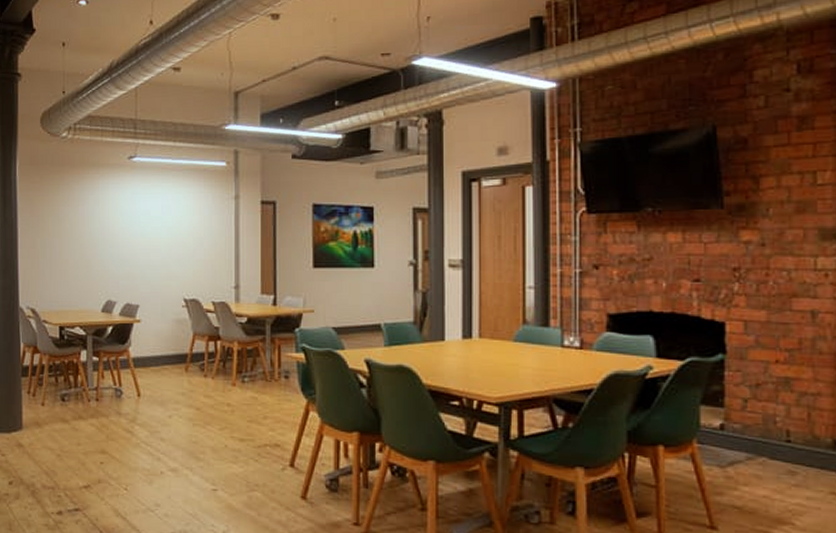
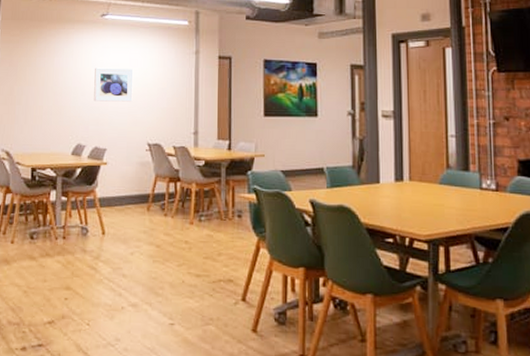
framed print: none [123,216,166,254] -> present [94,67,134,102]

